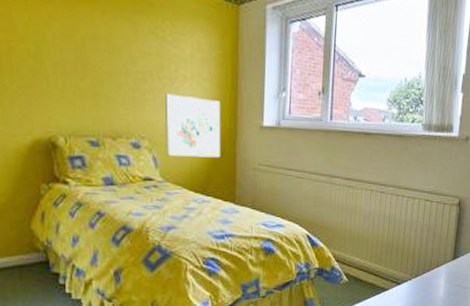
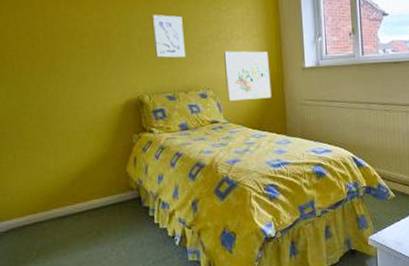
wall art: none [72,33,117,95] -> present [152,15,186,58]

